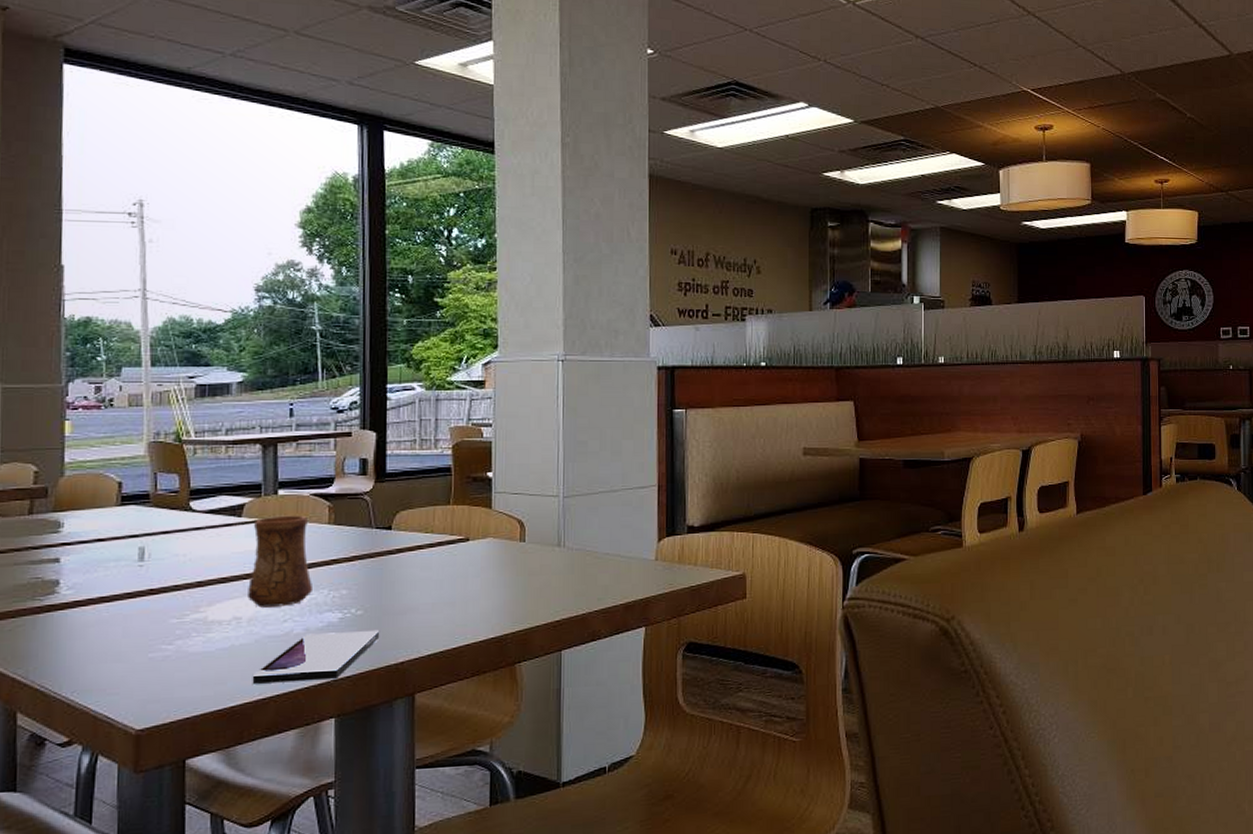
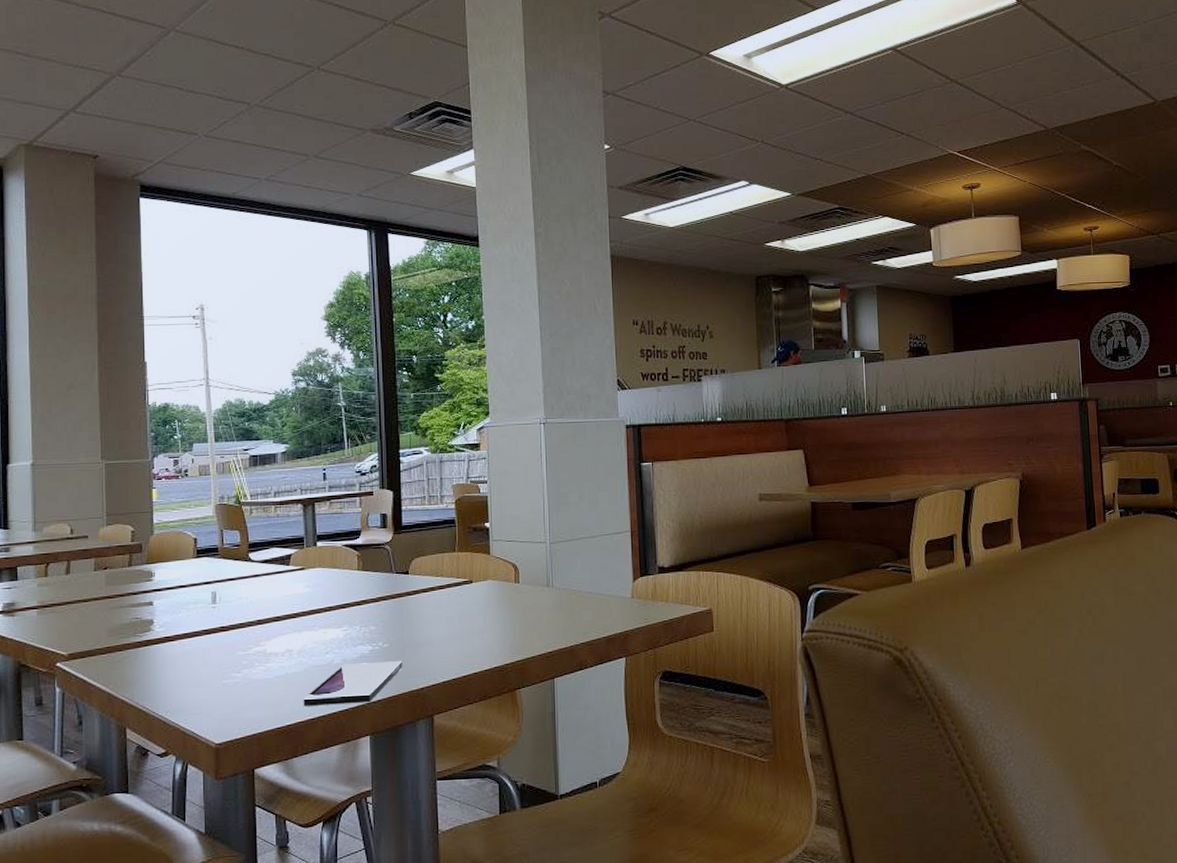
cup: present [248,515,314,608] -> none [297,563,348,642]

